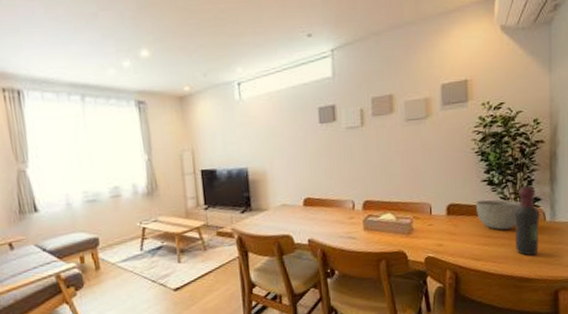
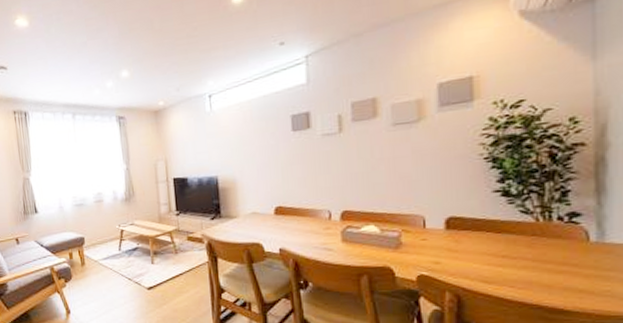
bowl: present [475,199,522,230] -> none [484,213,552,250]
wine bottle: present [514,186,540,256] -> none [540,198,580,283]

